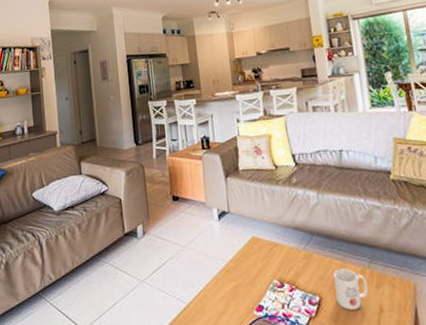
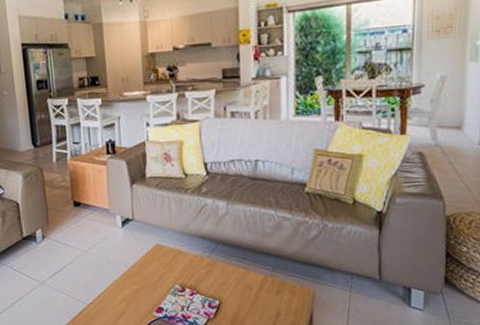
mug: present [333,269,369,310] -> none [236,276,268,313]

